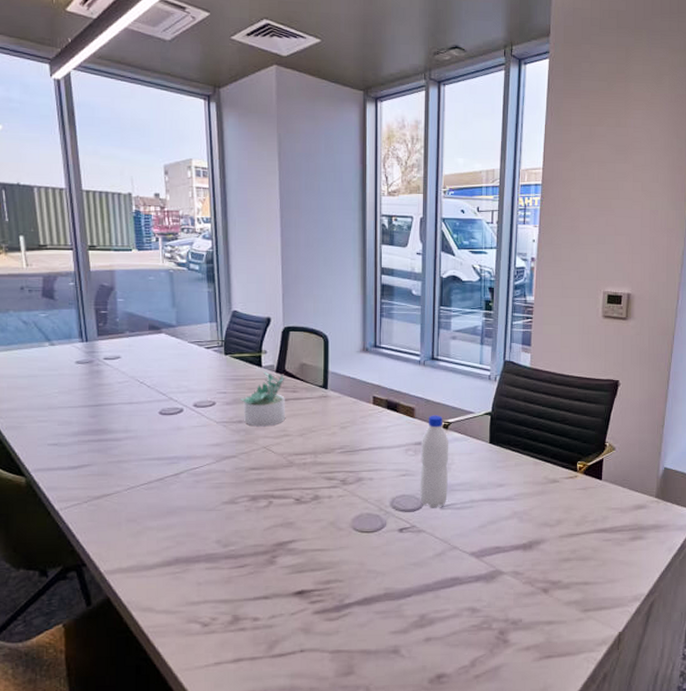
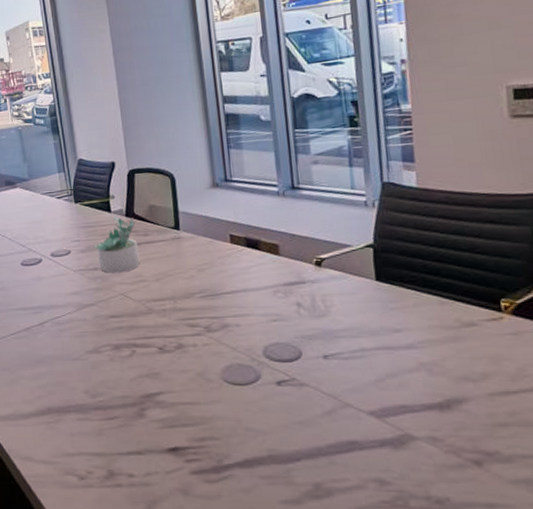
water bottle: present [420,415,449,508] -> none [290,251,331,358]

